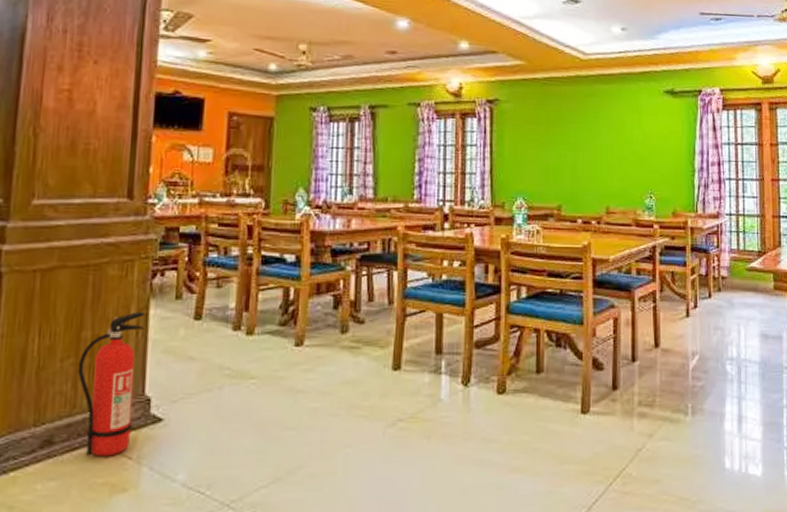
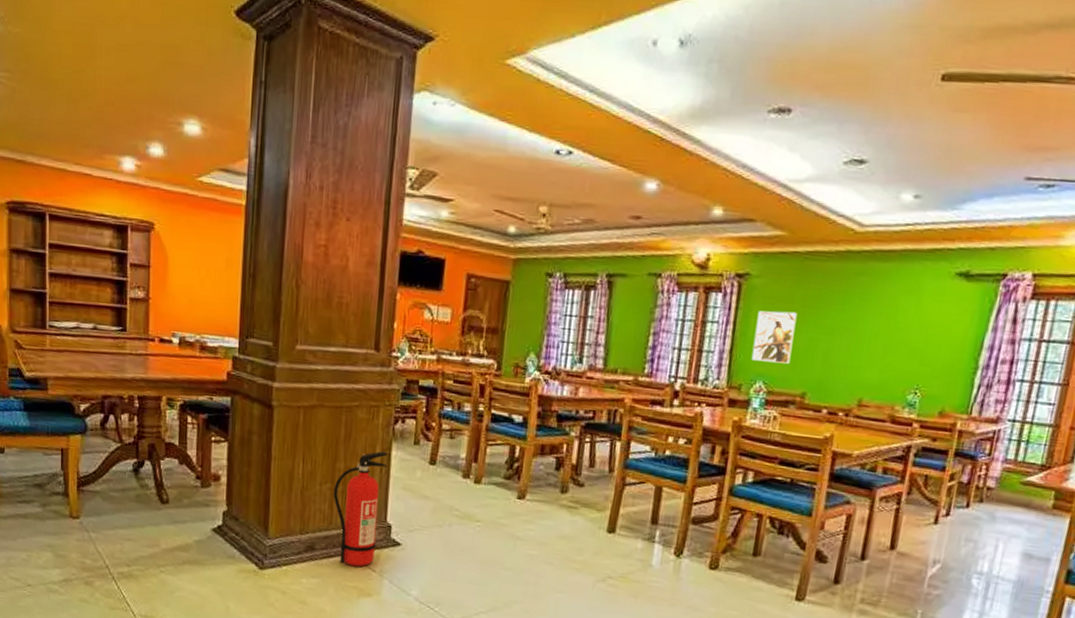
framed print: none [510,131,544,180] -> present [751,310,797,364]

